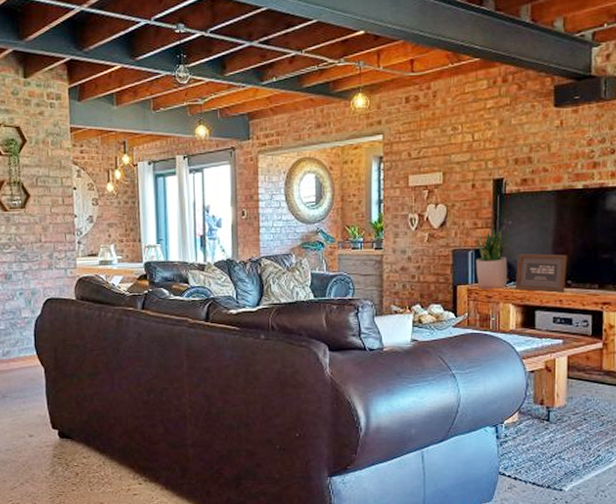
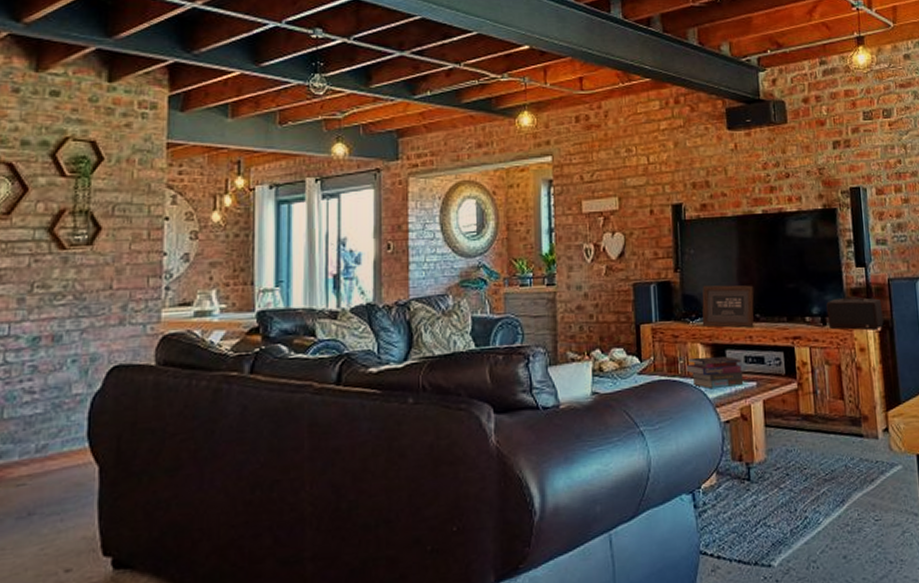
planter: present [476,229,508,290] -> none [659,259,694,329]
books: none [497,316,551,344] -> present [686,356,744,390]

